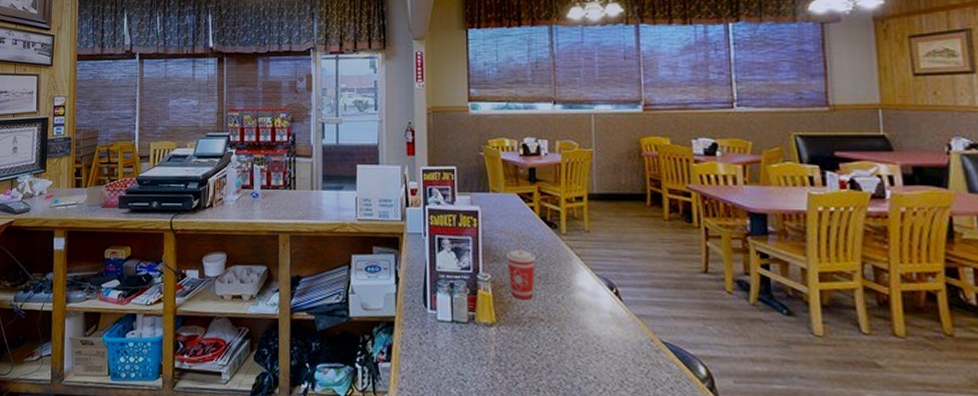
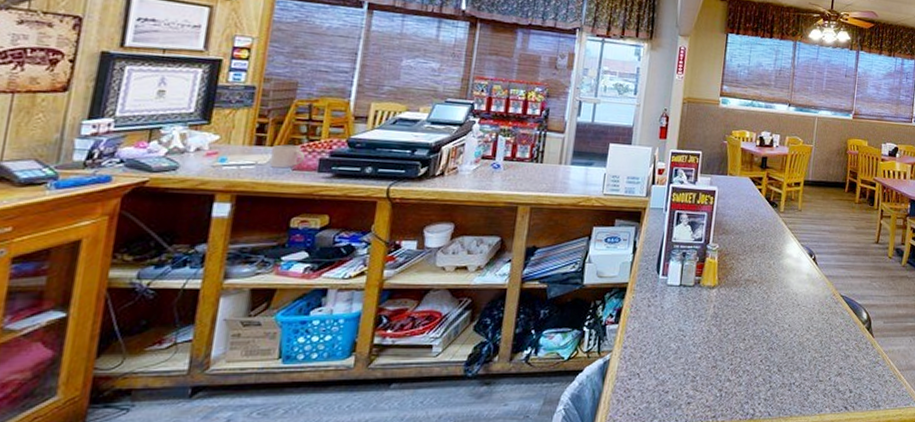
beverage cup: present [500,230,536,300] -> none [731,207,758,266]

